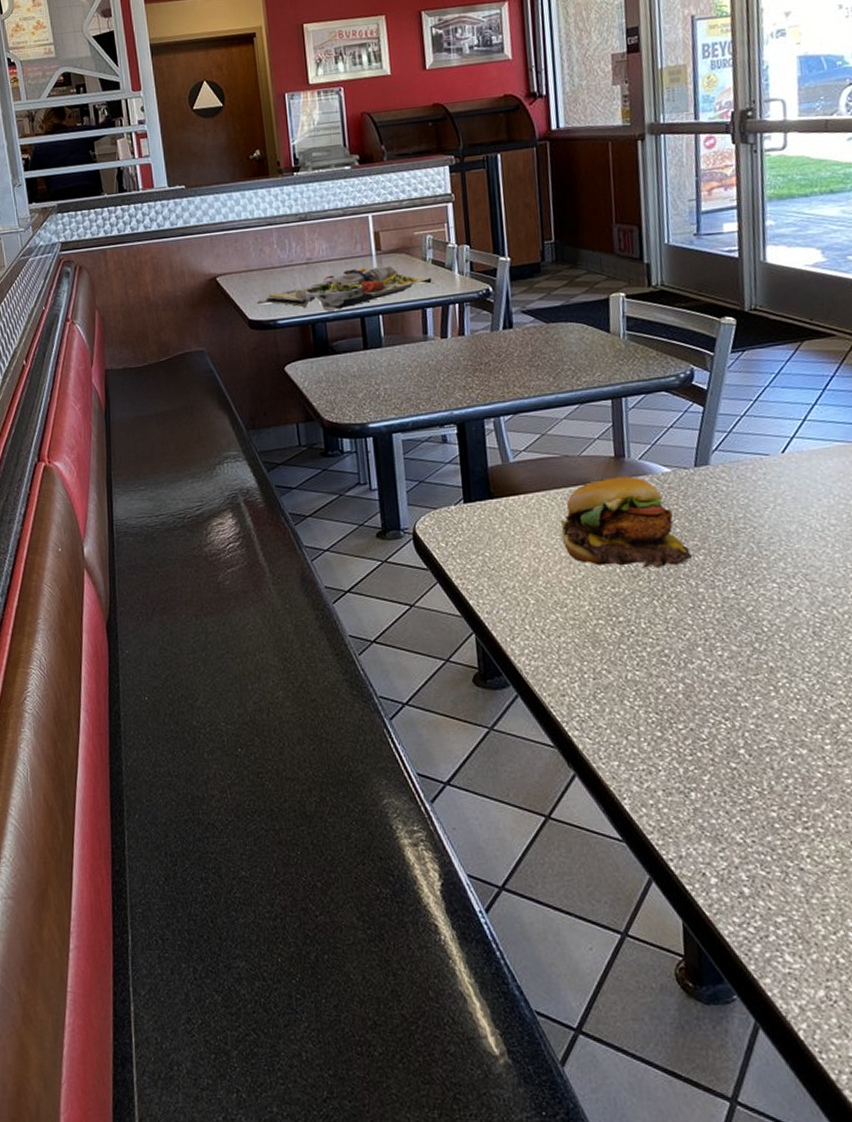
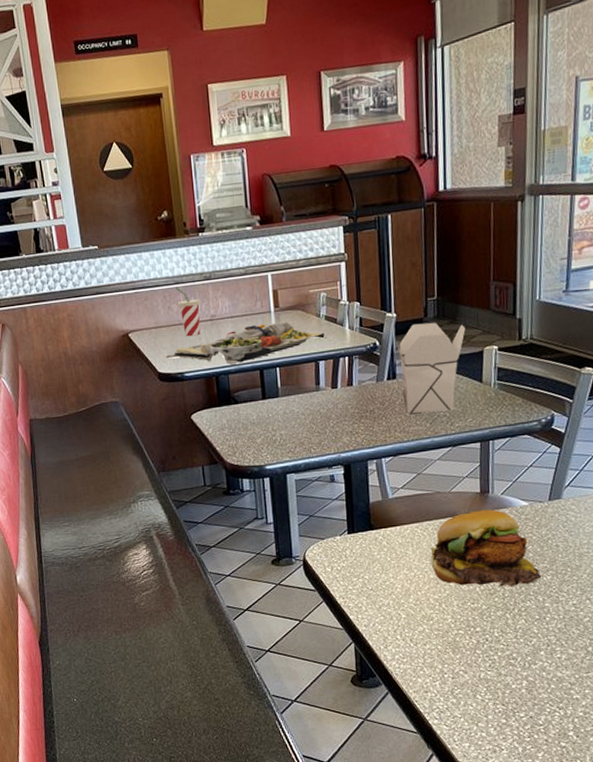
beverage cup: none [268,228,296,281] -> present [175,287,201,337]
takeout container: none [509,267,588,366] -> present [395,322,466,413]

